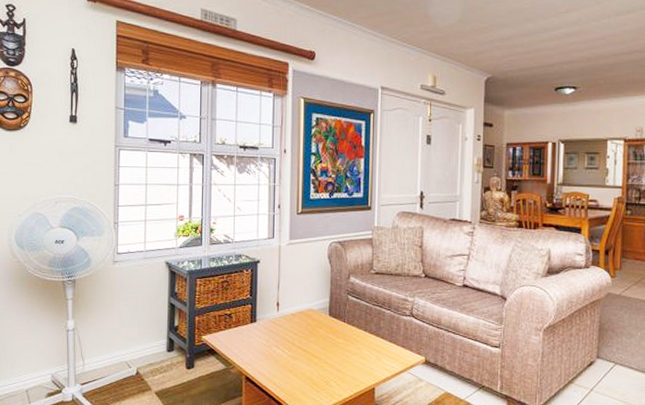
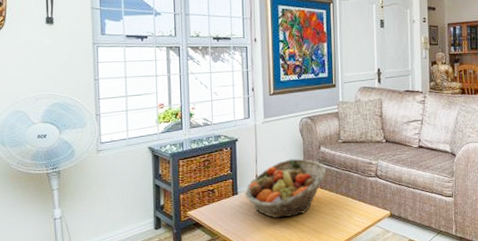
fruit basket: none [264,287,355,353] -> present [245,158,327,218]

